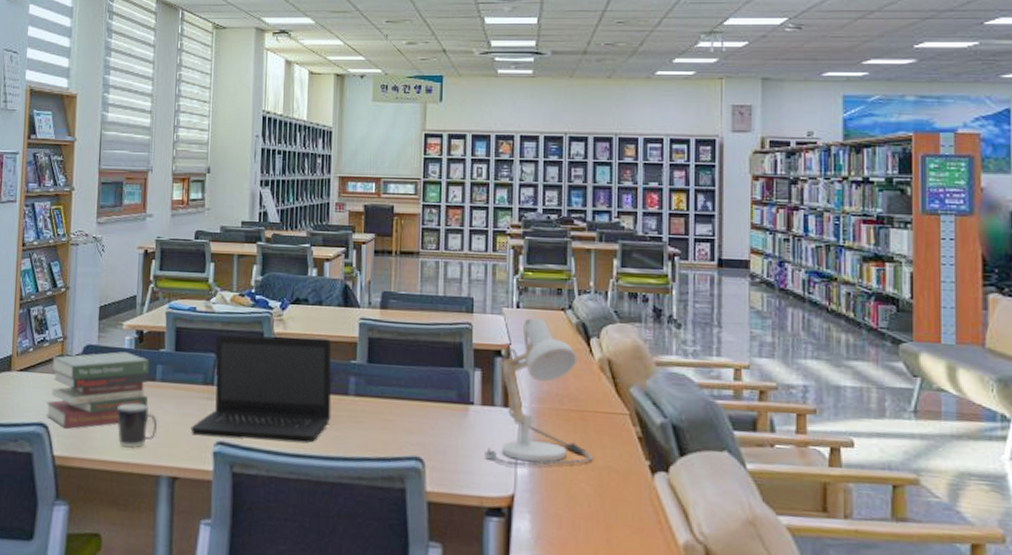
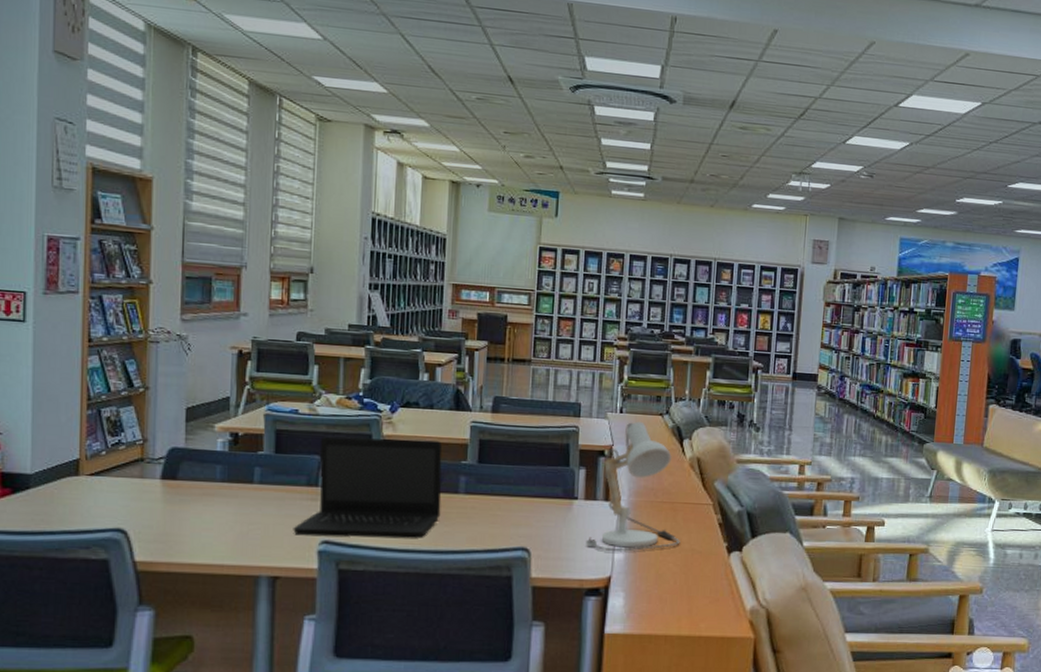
books: present [46,351,150,429] -> none [124,454,247,533]
mug: present [117,403,157,448] -> none [209,506,255,550]

